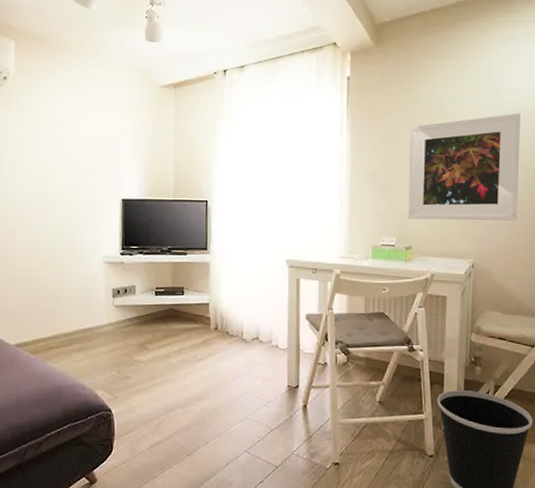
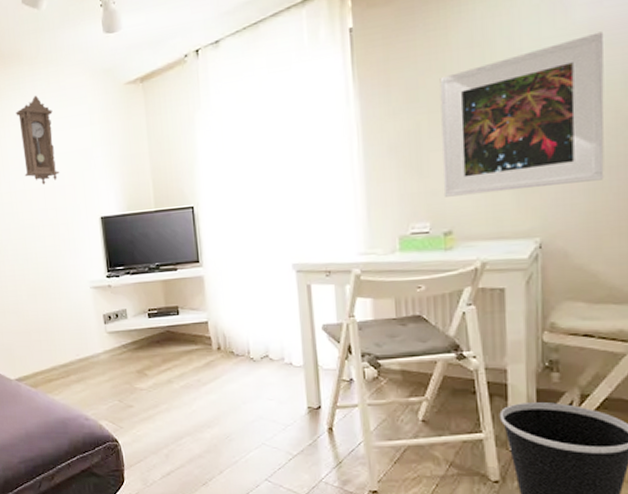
pendulum clock: none [53,82,89,163] -> present [16,95,60,185]

